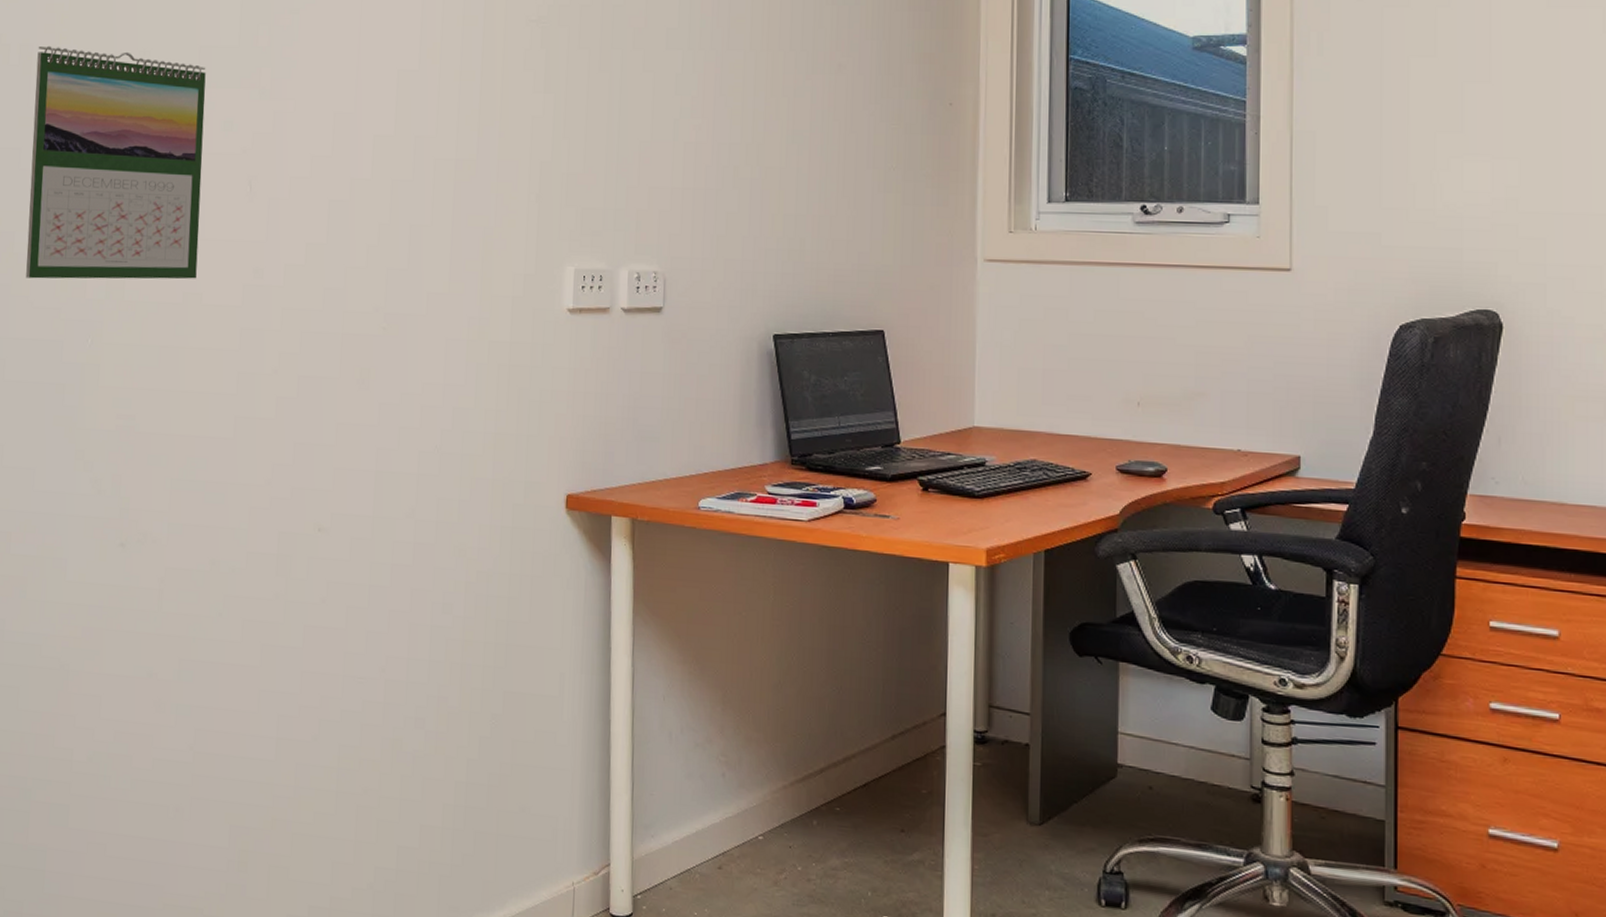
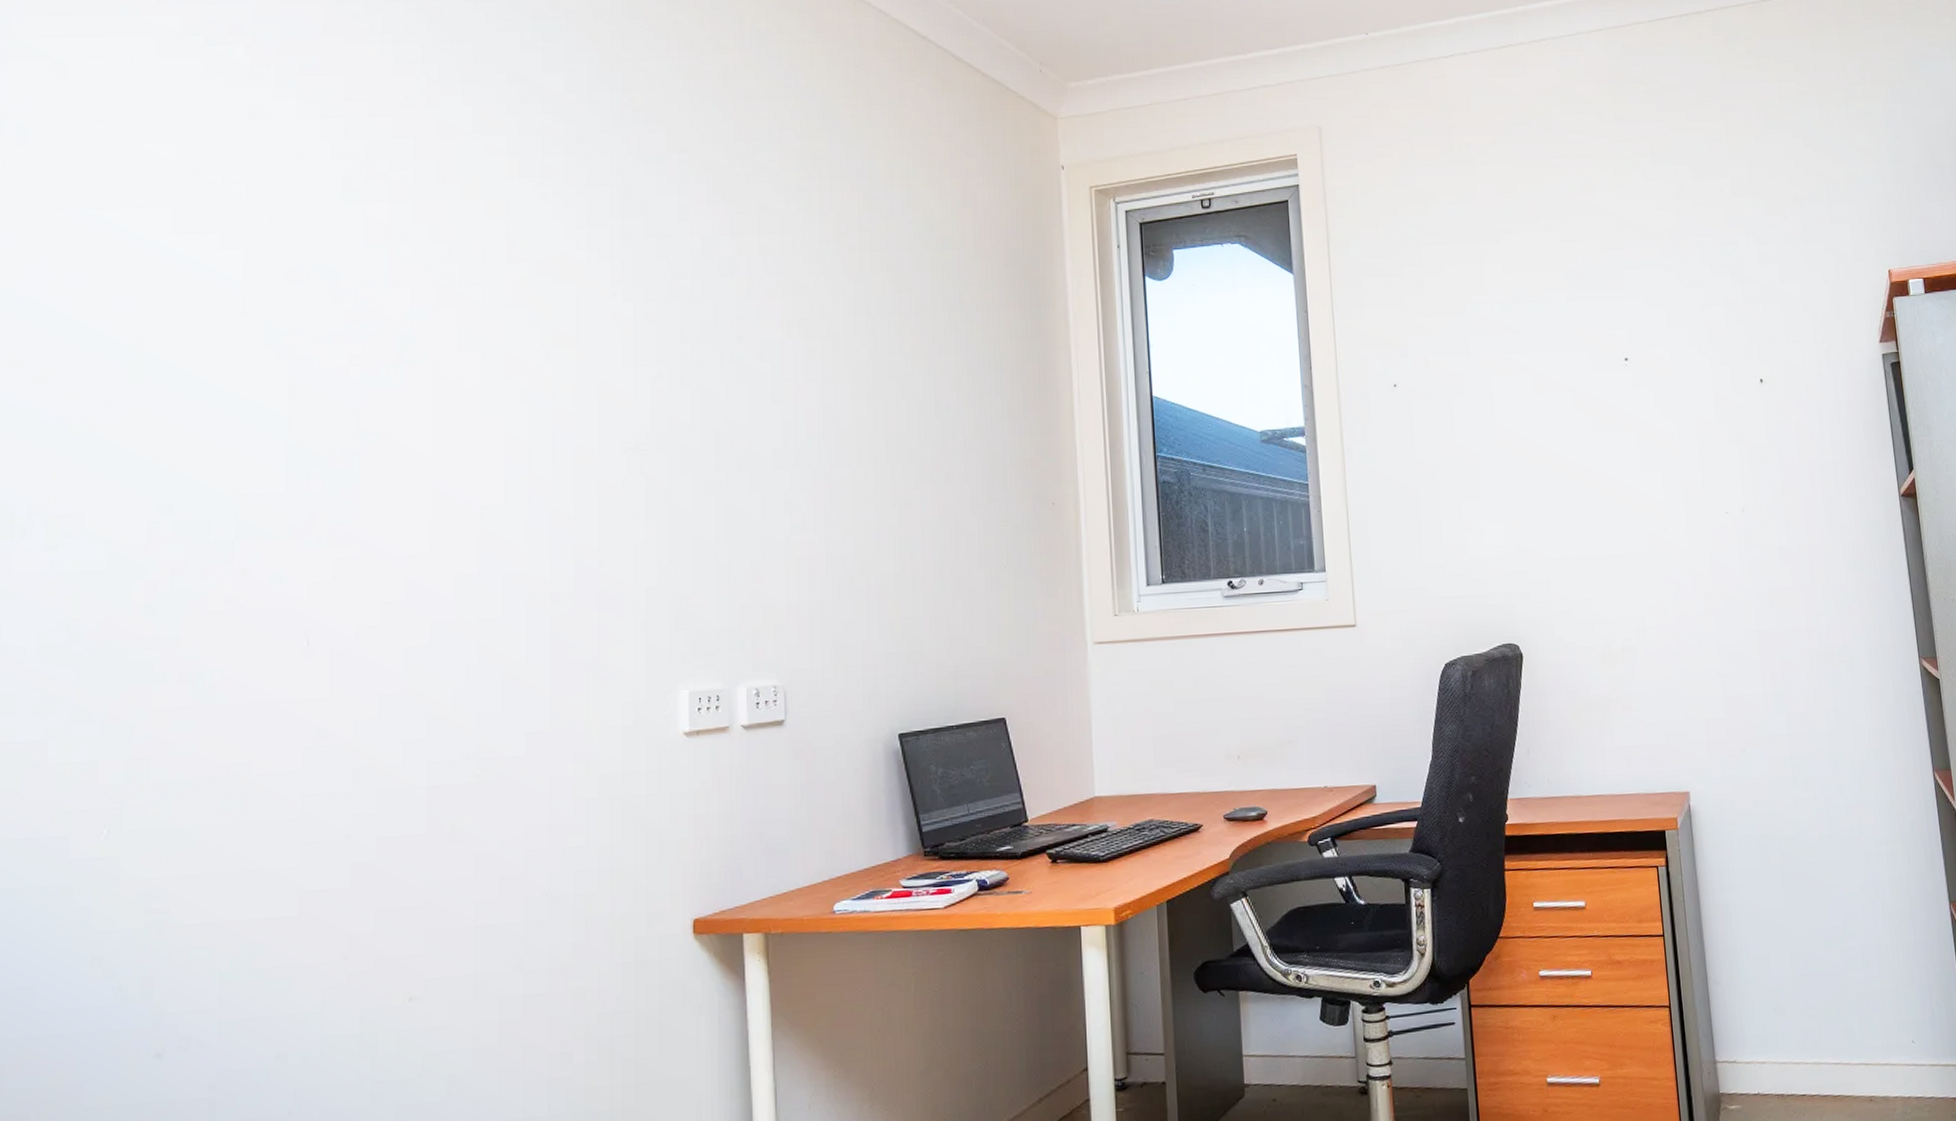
calendar: present [26,45,206,279] -> none [14,505,247,770]

